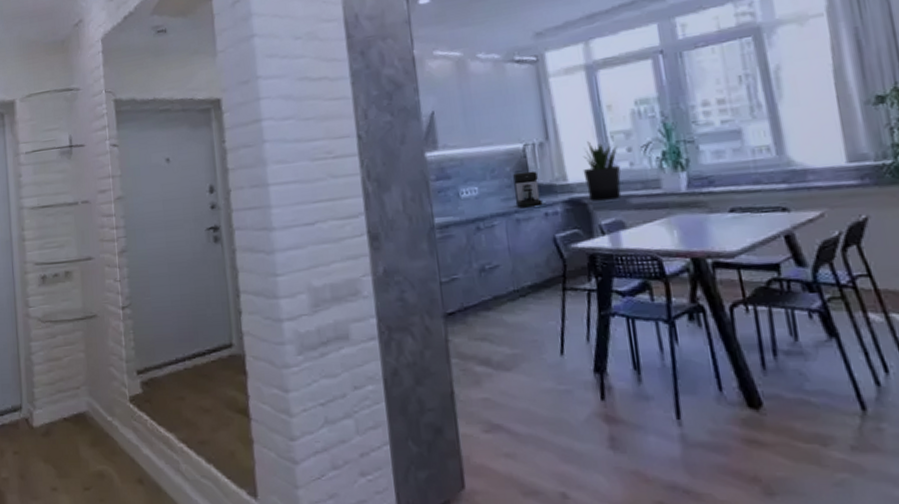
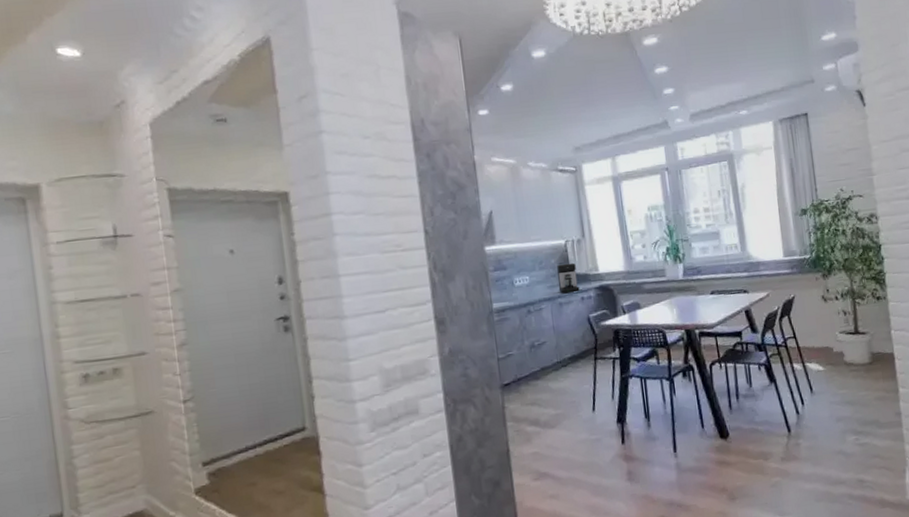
planter: present [582,141,622,202] -> none [610,239,638,288]

